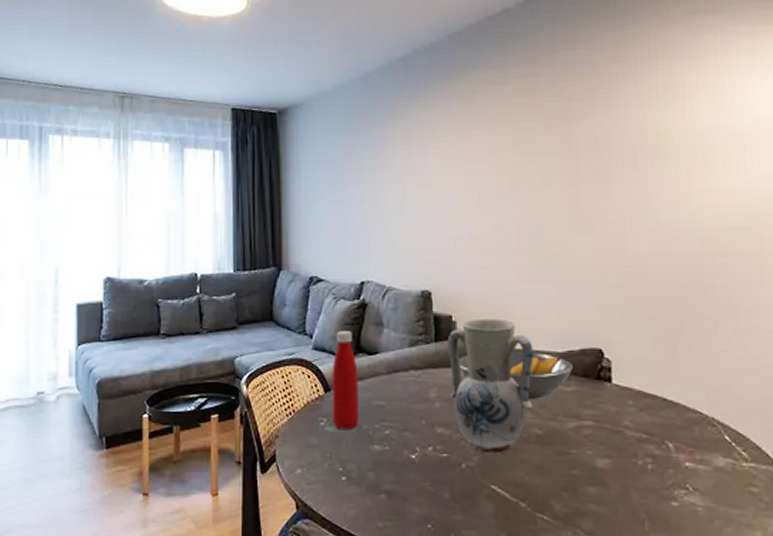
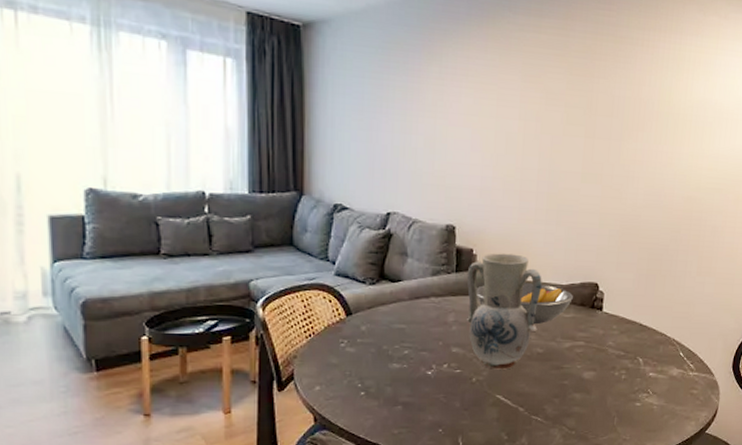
bottle: present [332,331,359,431] -> none [353,259,381,351]

